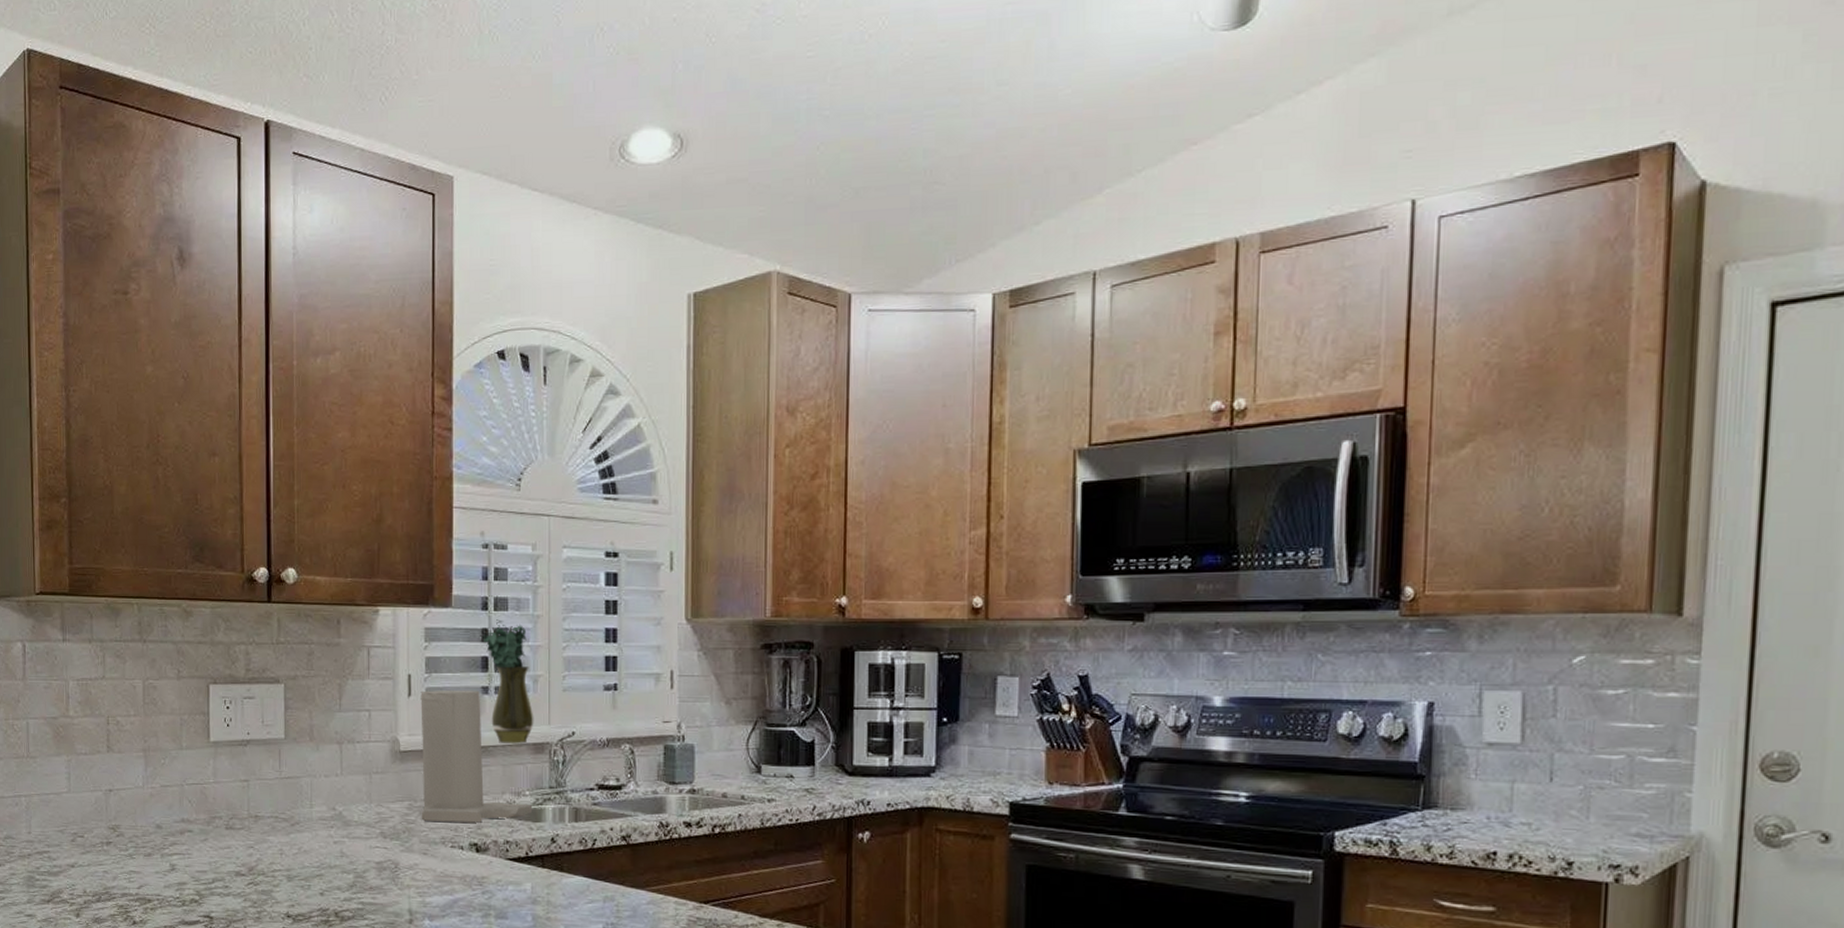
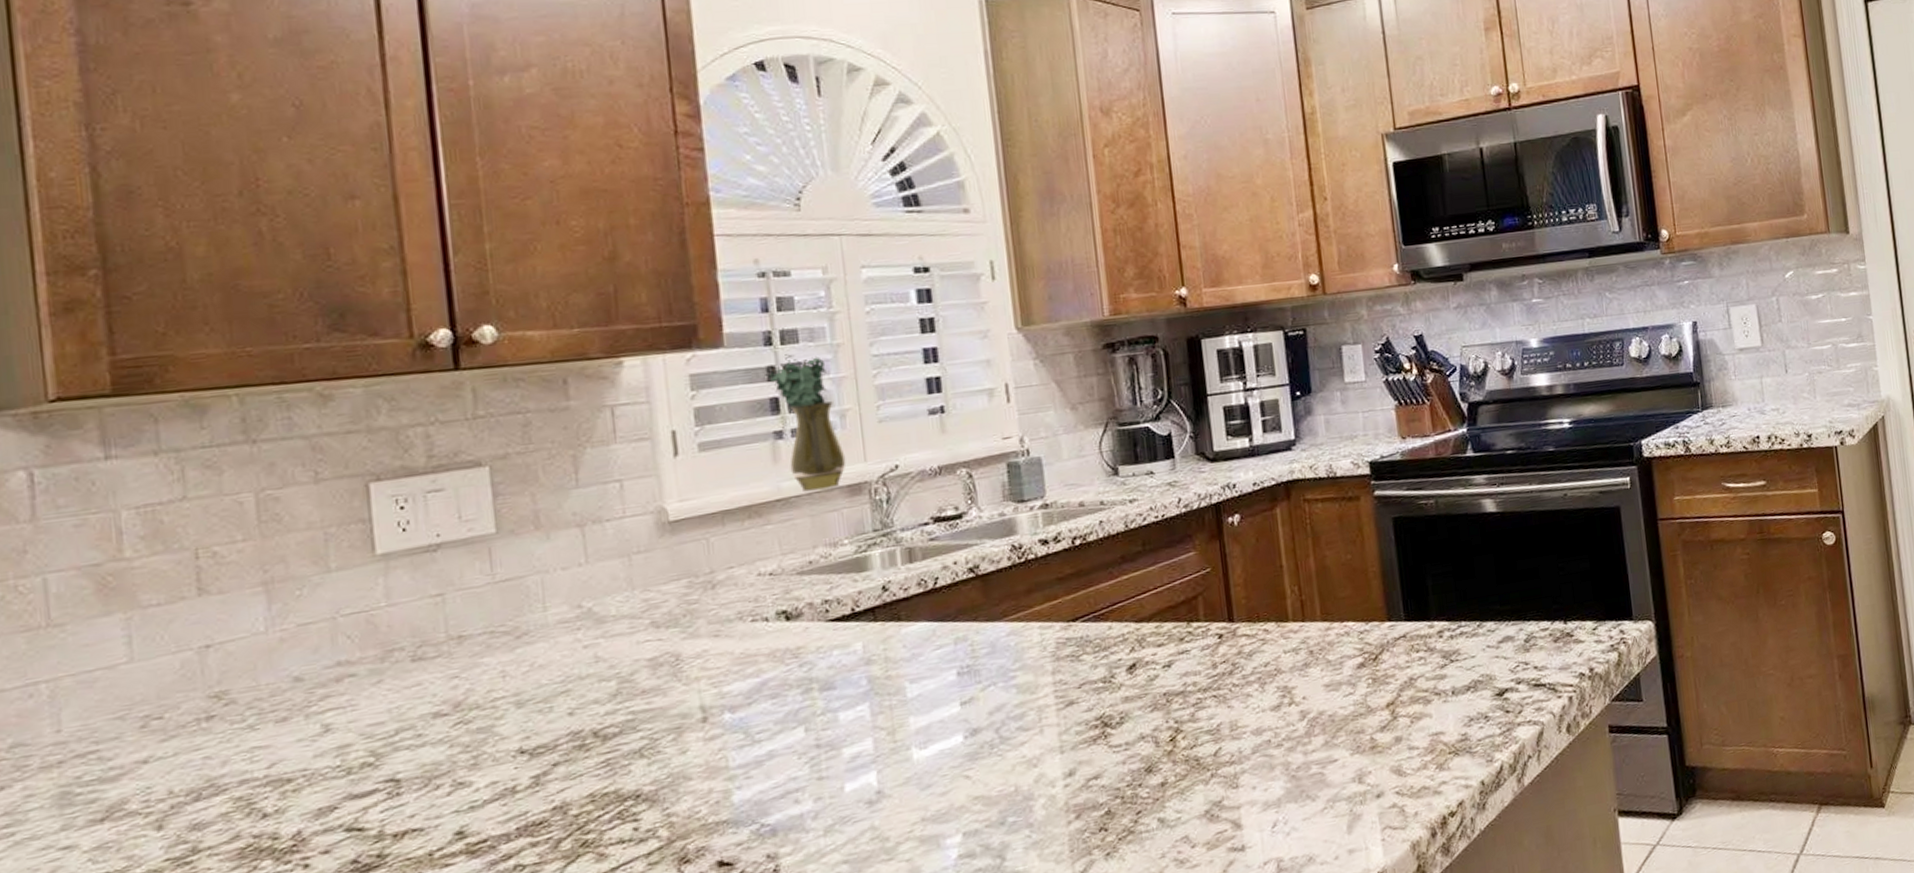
paper towel: present [420,690,533,823] -> none [691,436,855,598]

